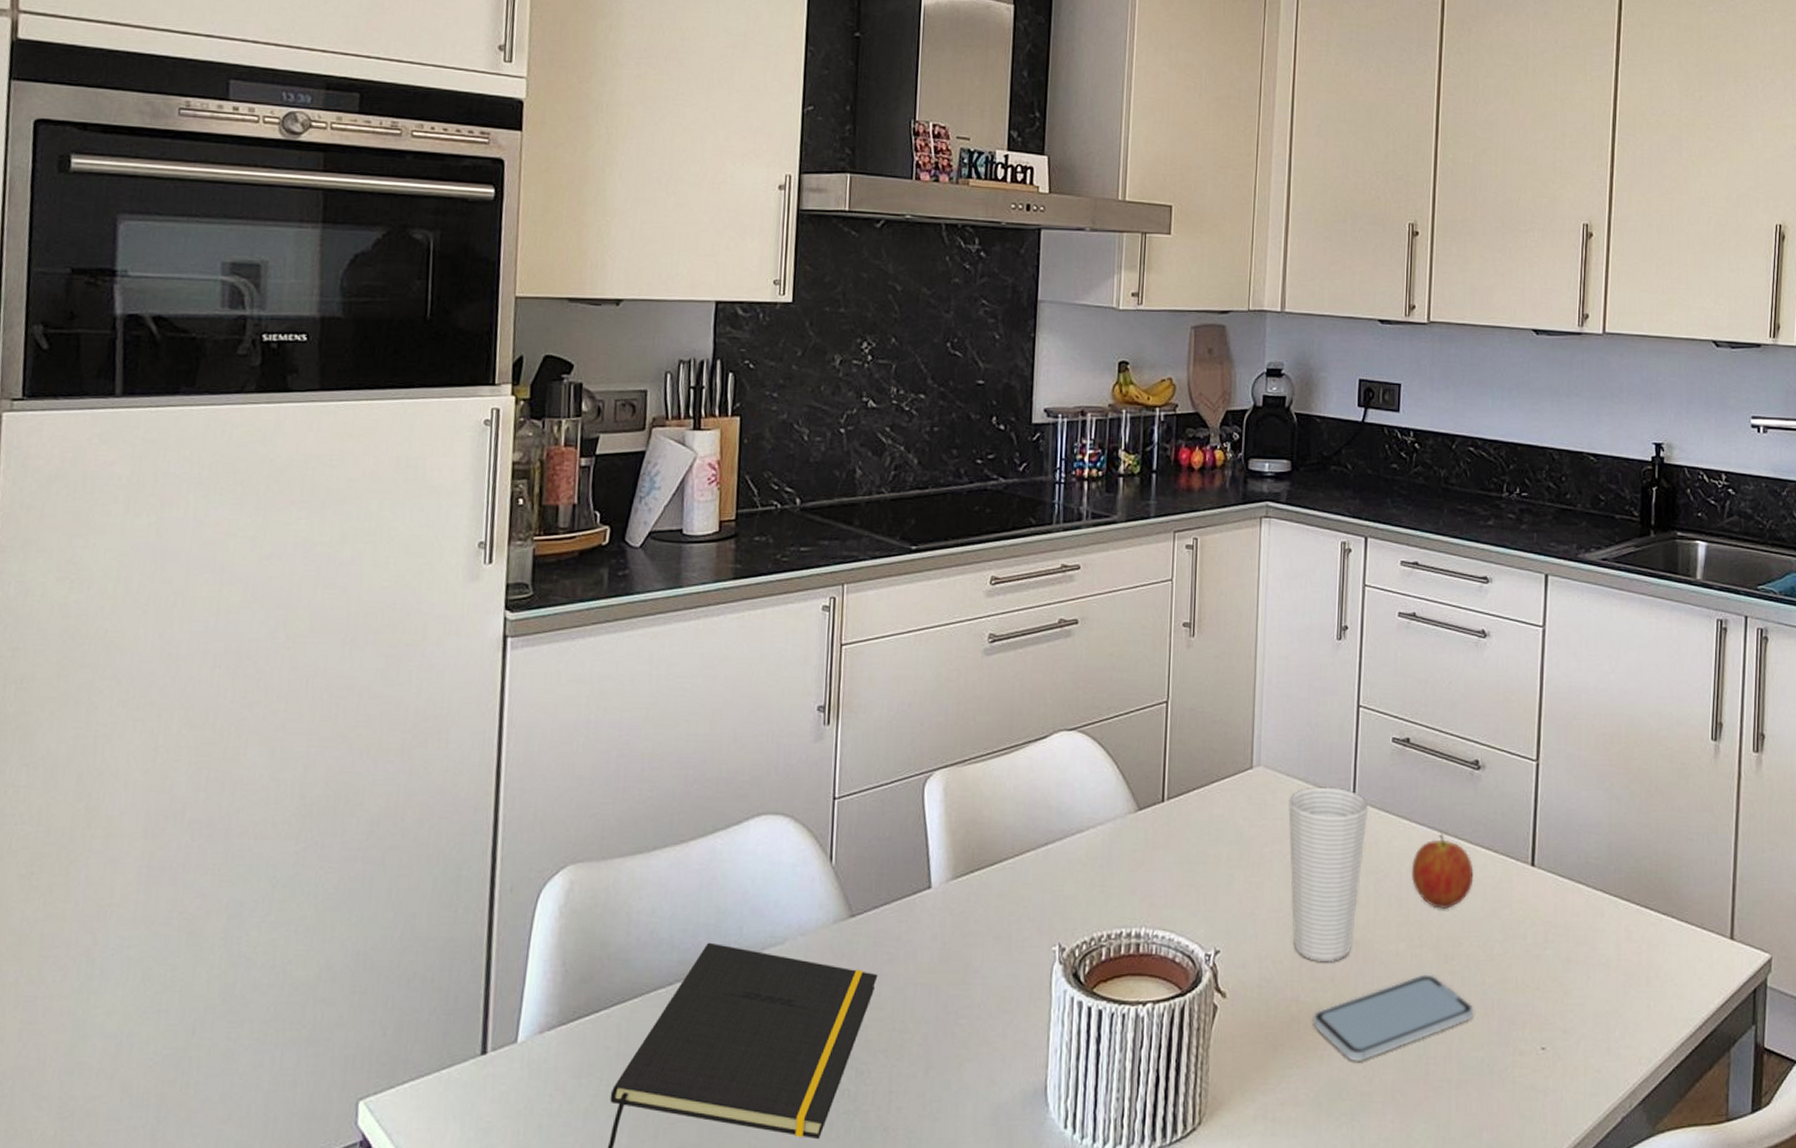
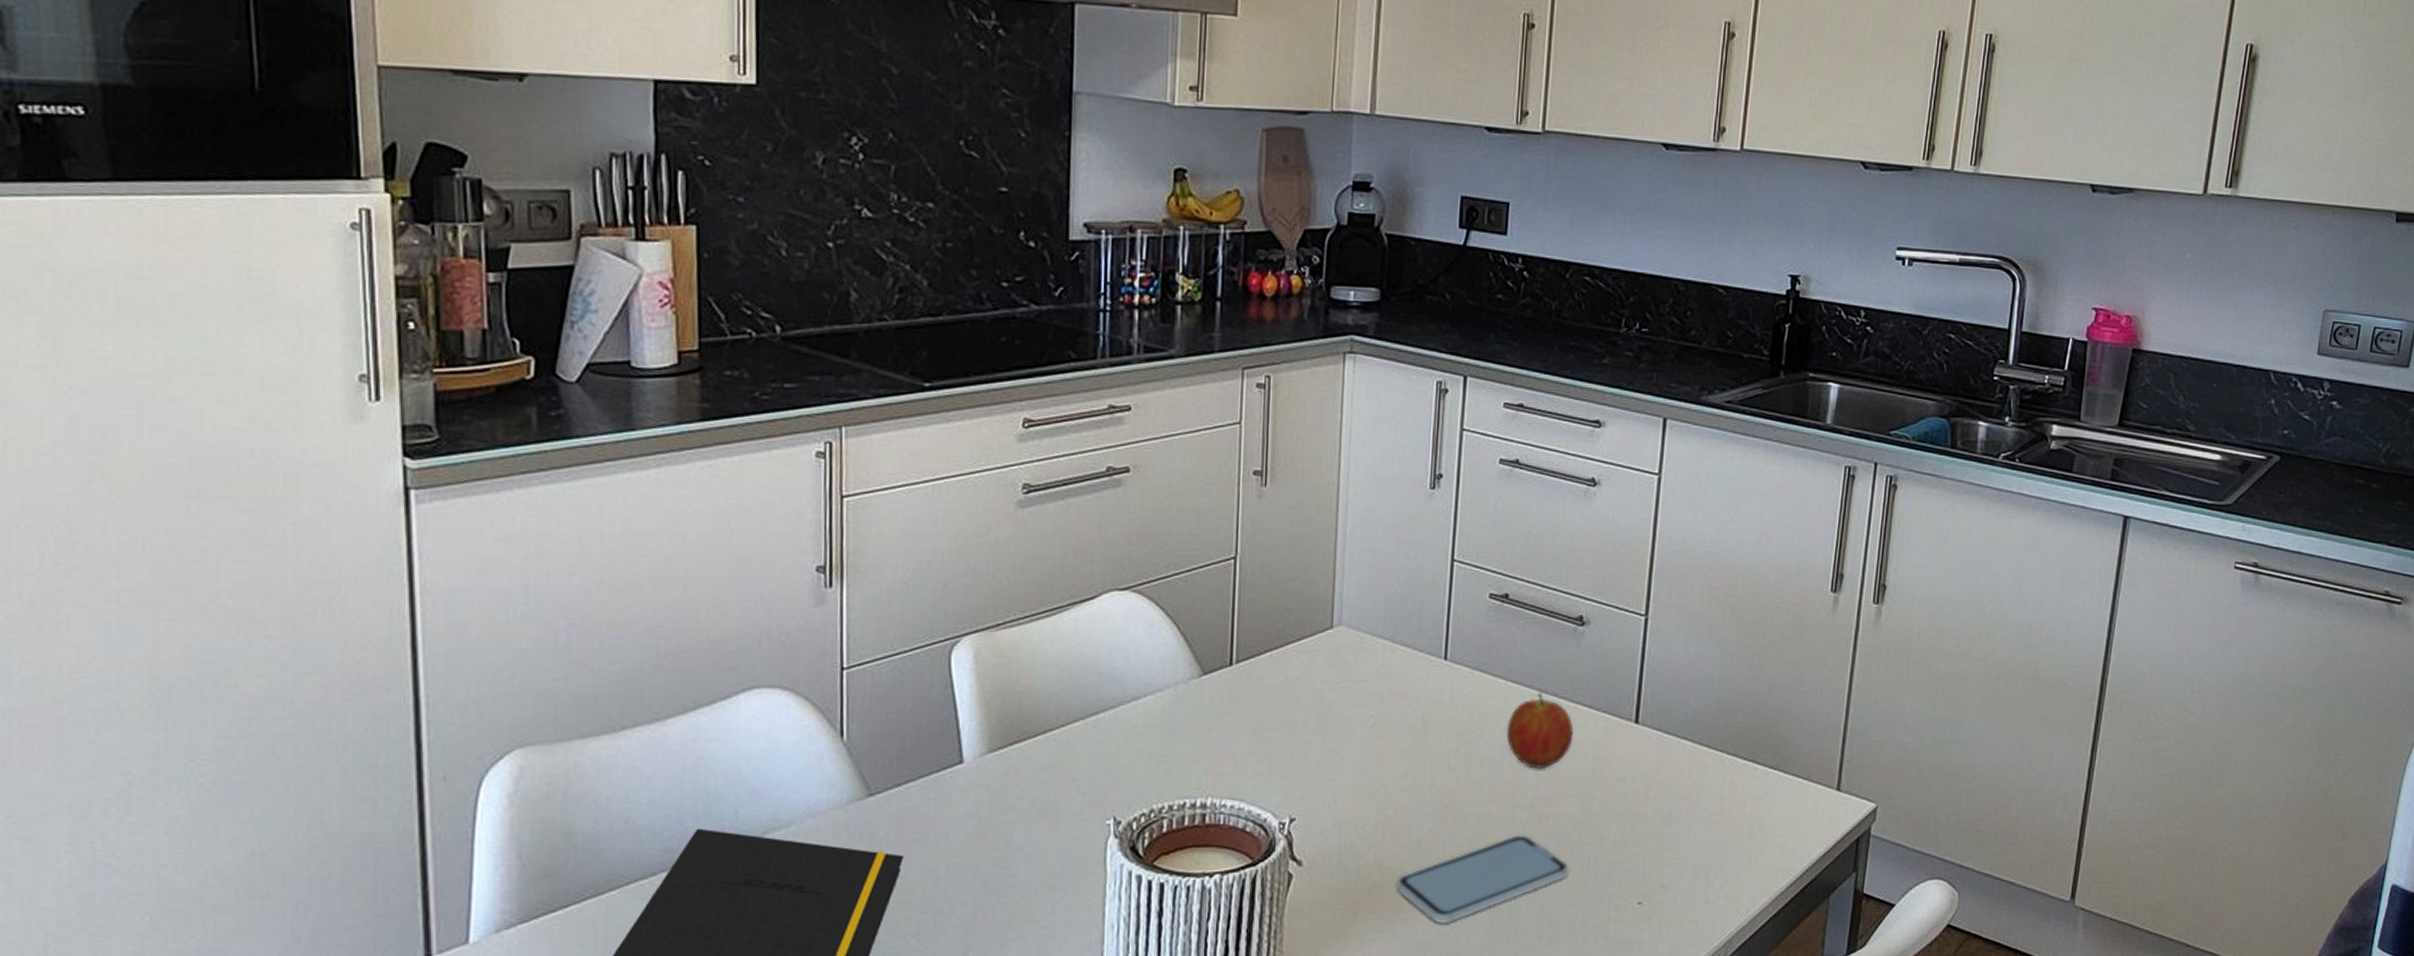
cup: present [1287,787,1369,963] -> none [1372,646,1462,827]

